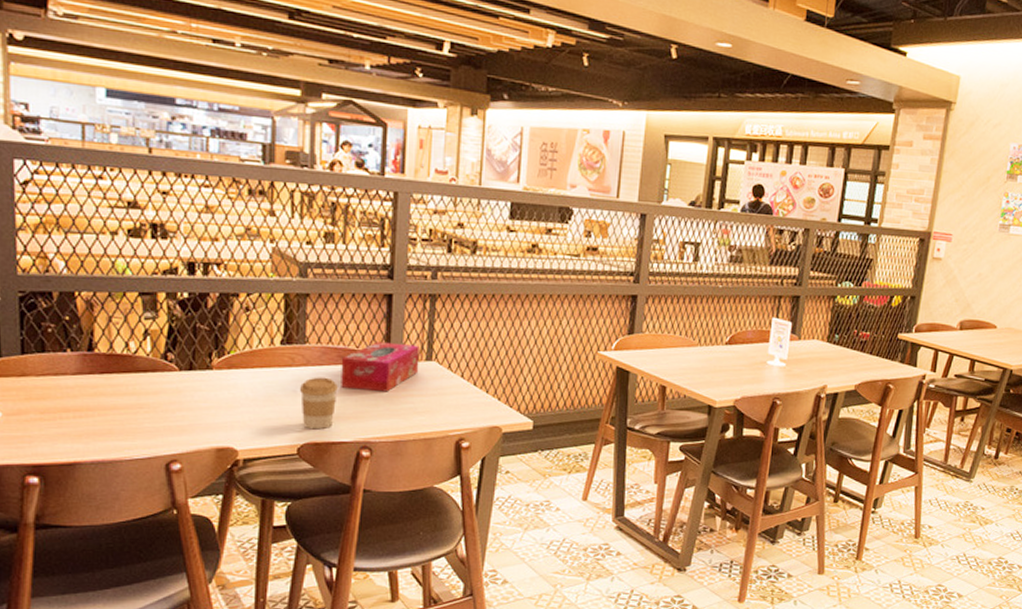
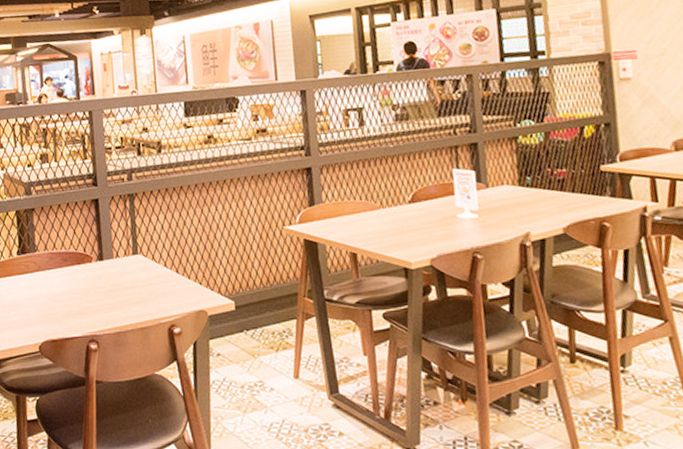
coffee cup: present [300,377,338,430] -> none [36,279,65,328]
tissue box: present [341,342,419,392] -> none [64,241,128,288]

